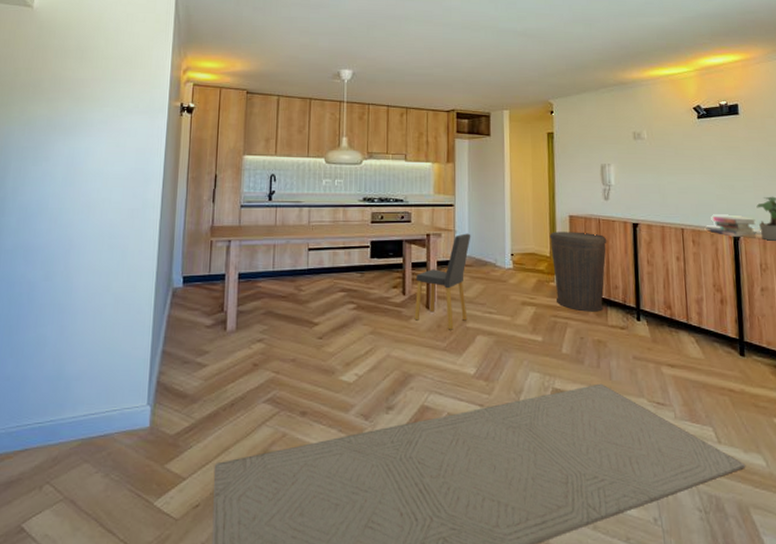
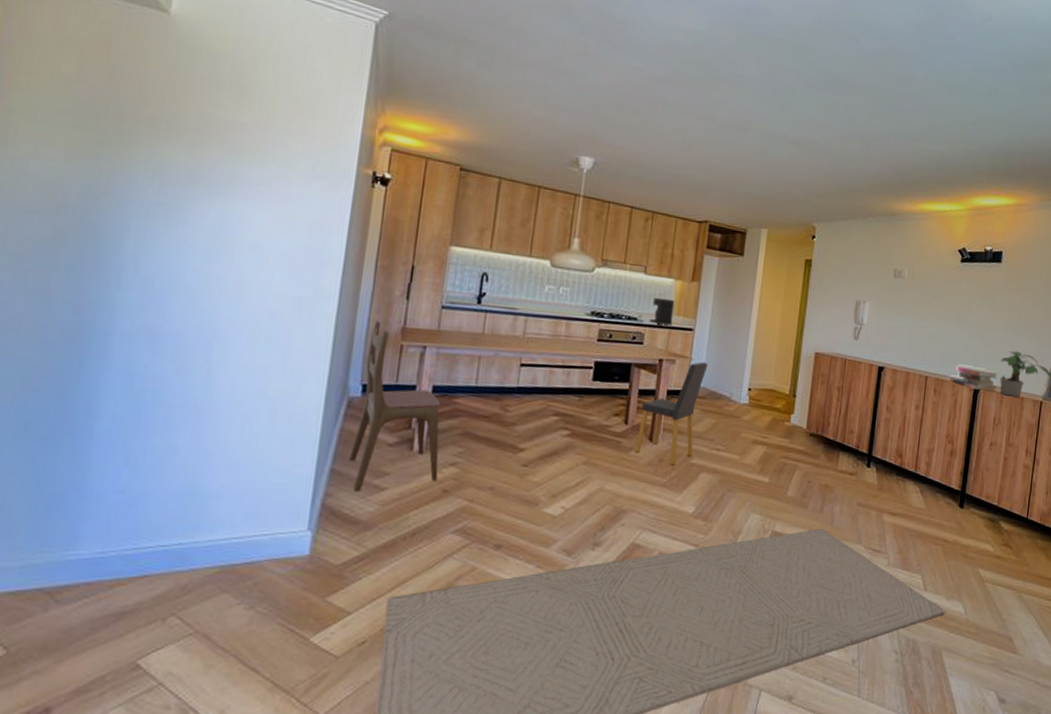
dining chair: none [176,223,249,368] -> present [349,321,441,491]
coffee maker: none [414,180,435,204] -> present [649,297,675,326]
trash can: present [549,231,607,312] -> none [789,368,850,456]

